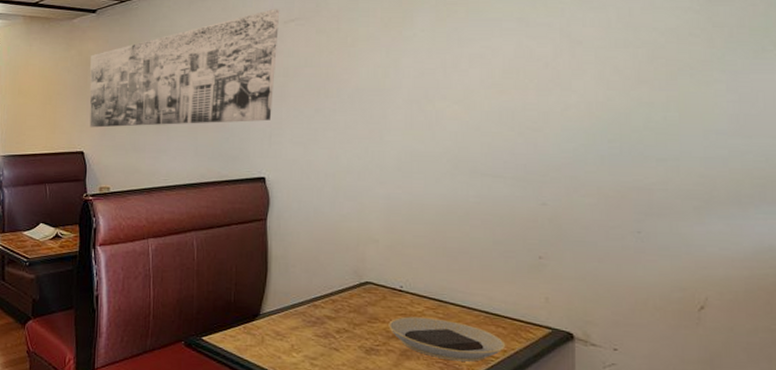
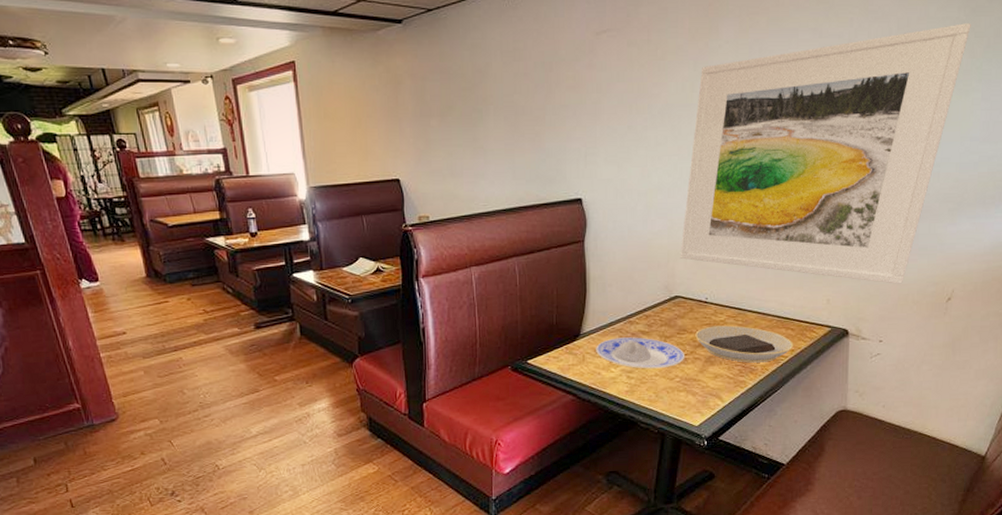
wall art: present [89,9,280,128] -> none [400,19,592,153]
plate: none [276,321,377,358] -> present [596,337,685,369]
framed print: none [371,13,707,287] -> present [680,23,971,284]

